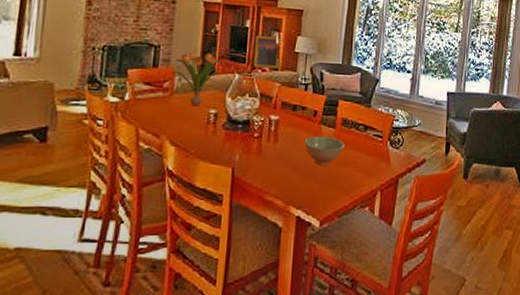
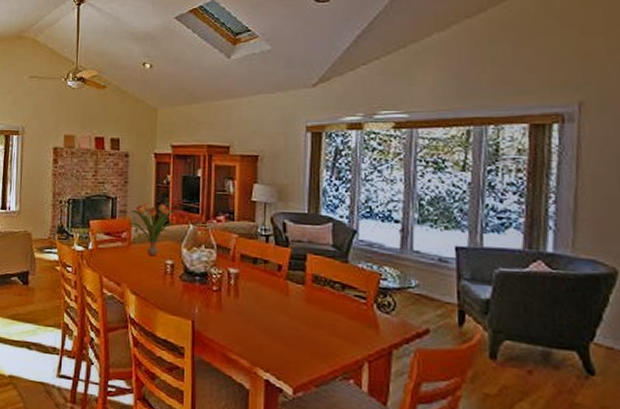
picture frame: present [254,36,281,70] -> none [208,185,236,220]
bowl: present [304,136,345,165] -> none [269,292,318,326]

